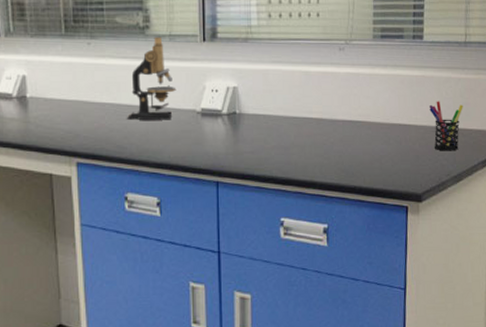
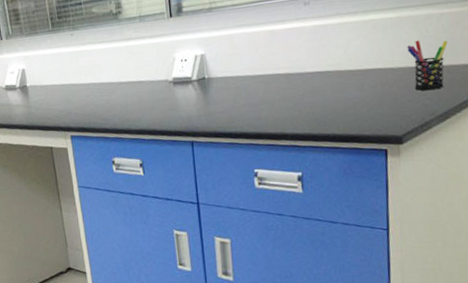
microscope: present [126,36,177,120] -> none [108,19,149,95]

